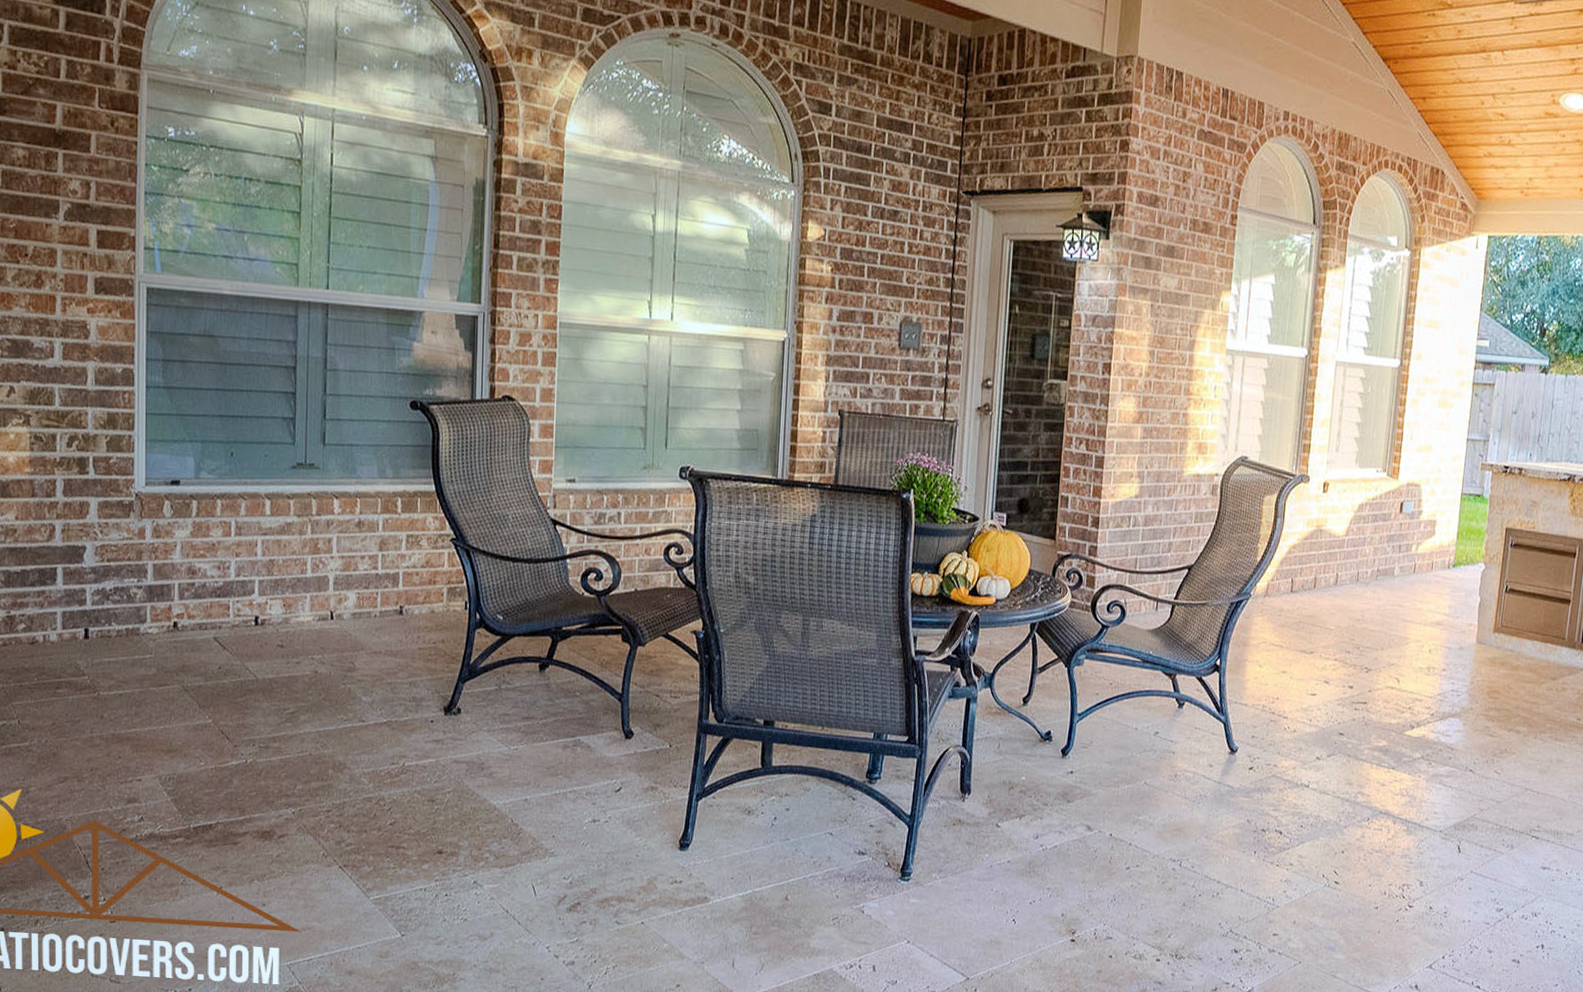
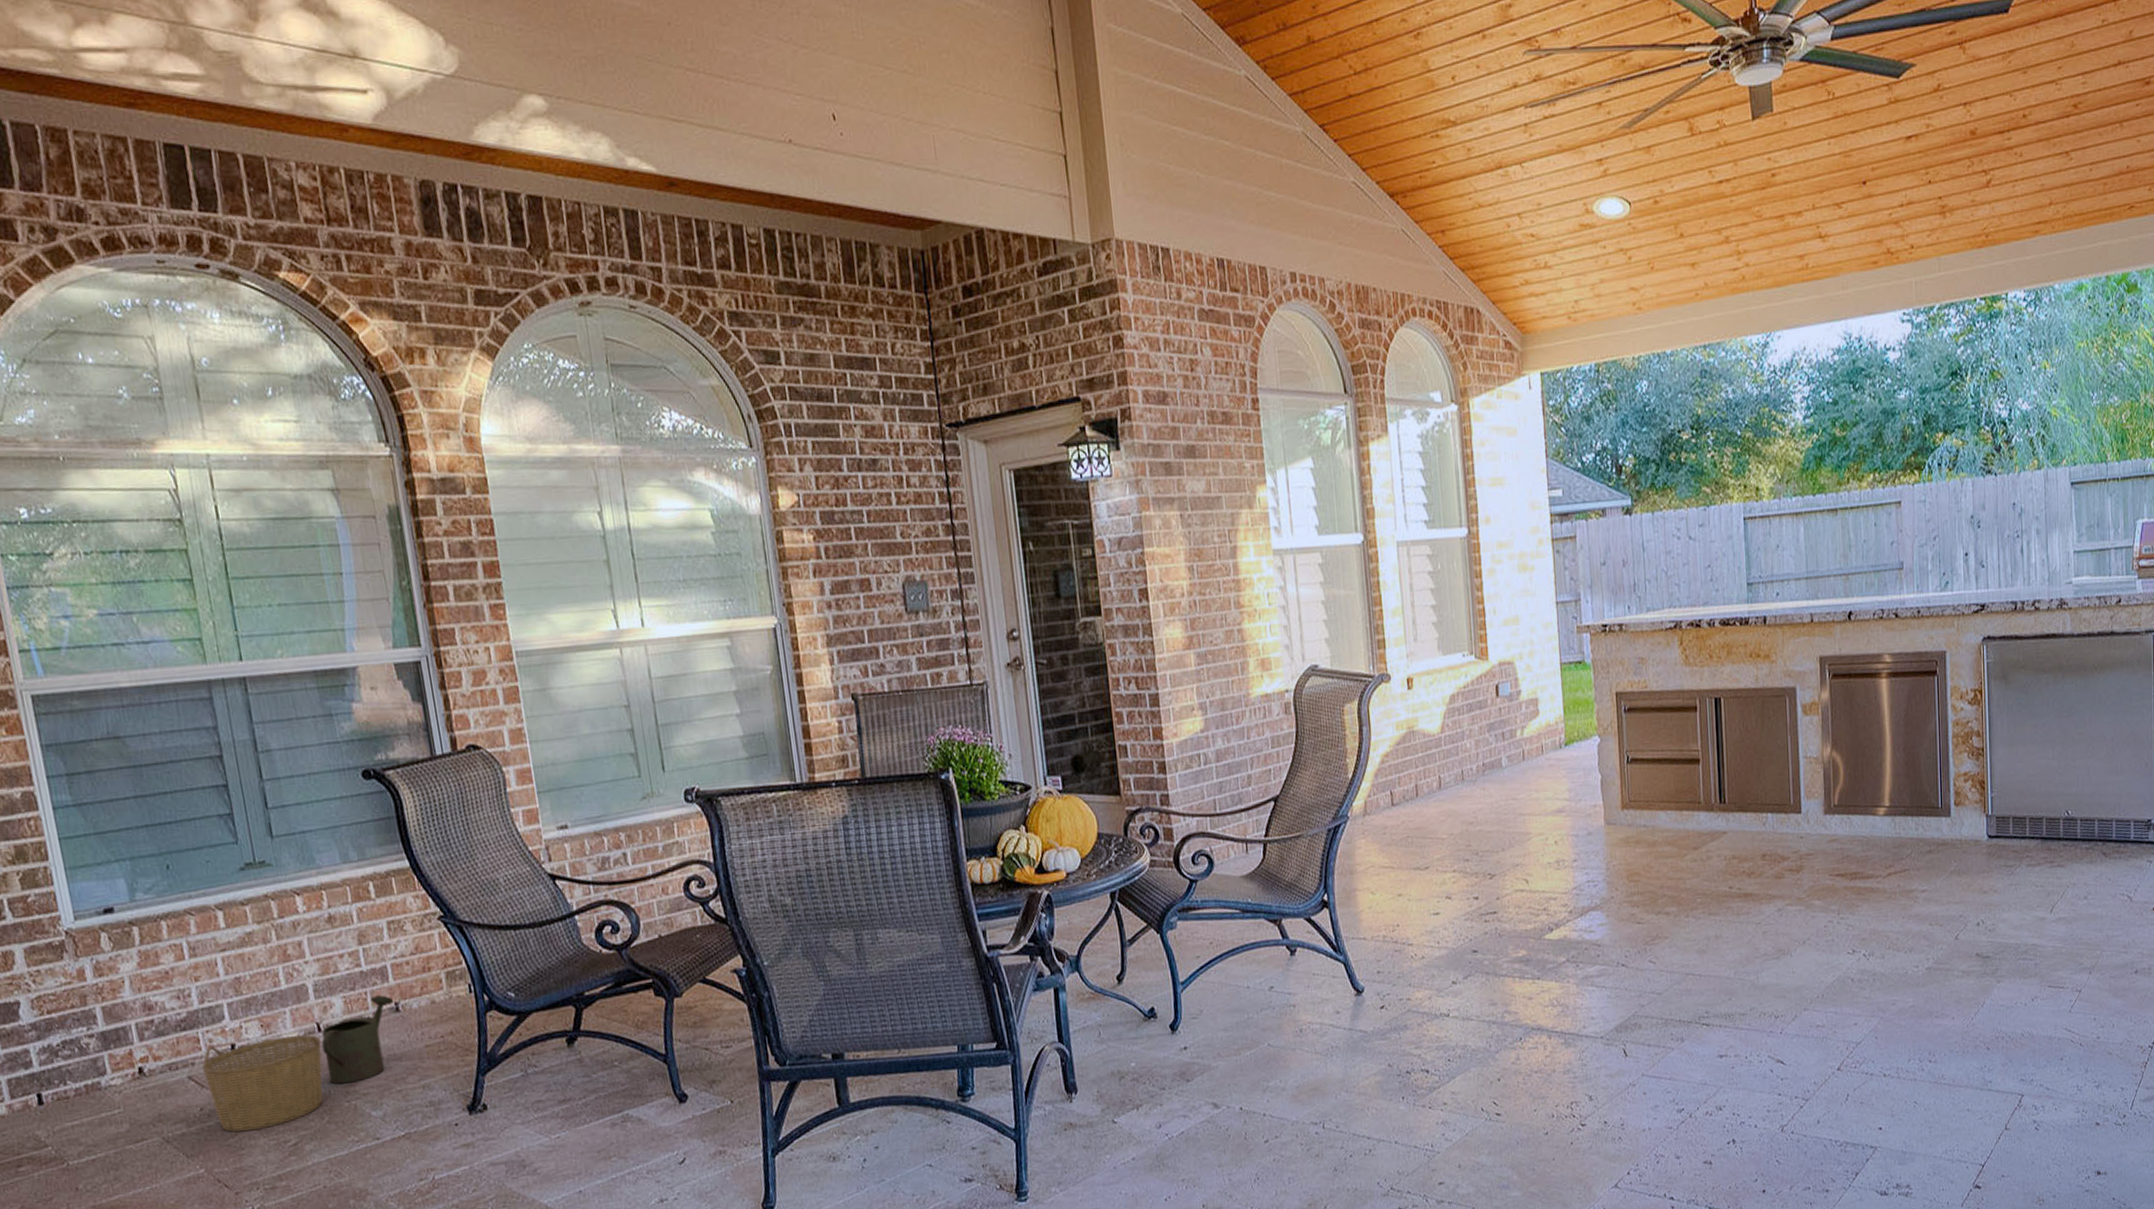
basket: none [227,615,331,695] -> present [202,1035,324,1132]
watering can: none [331,597,400,669] -> present [321,995,394,1085]

